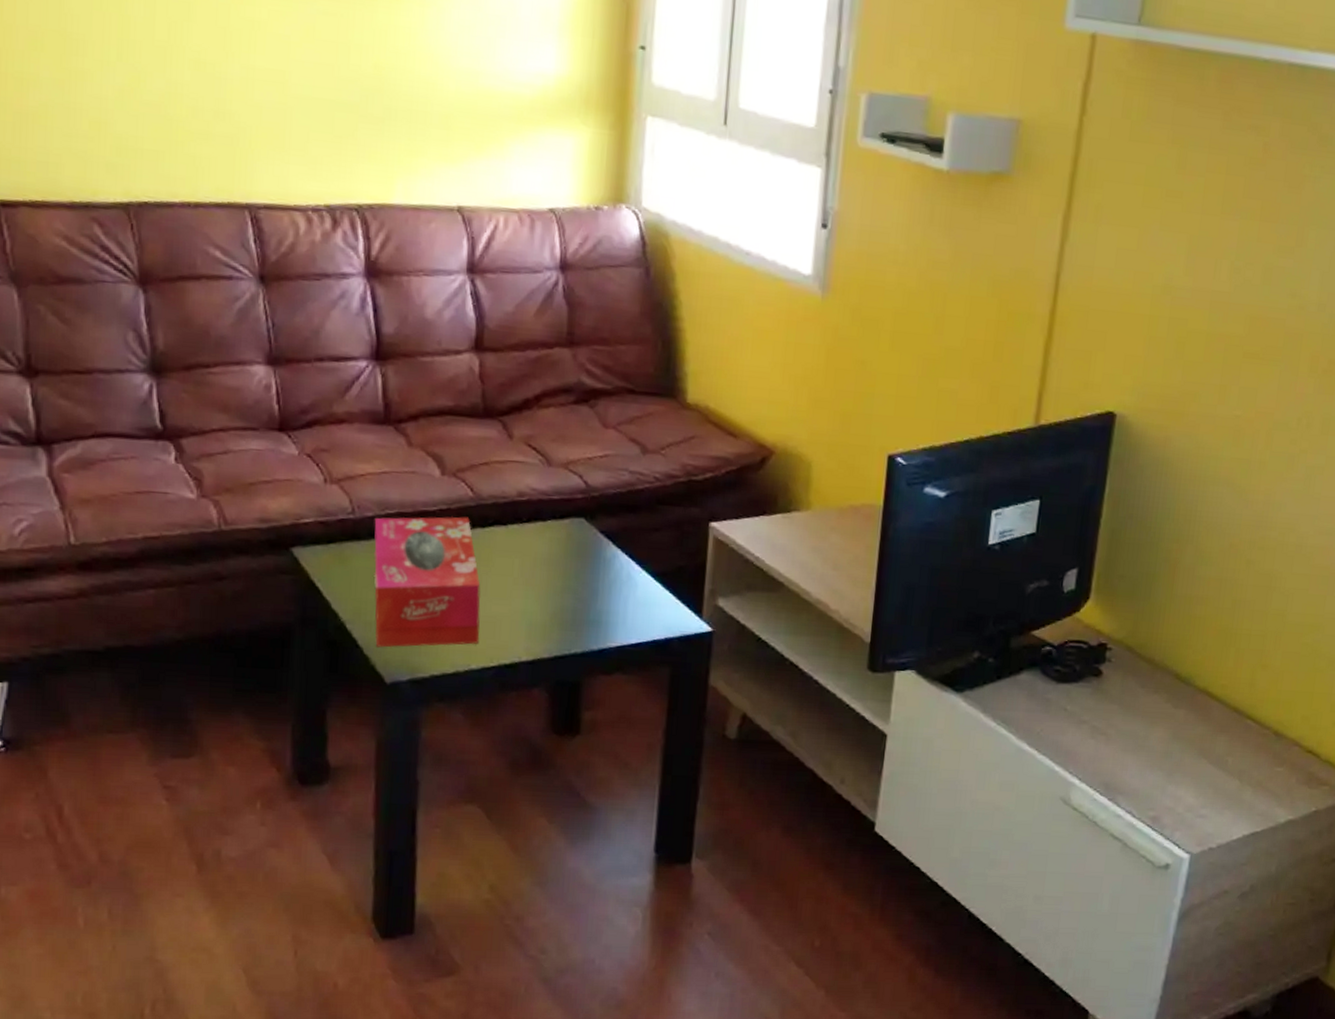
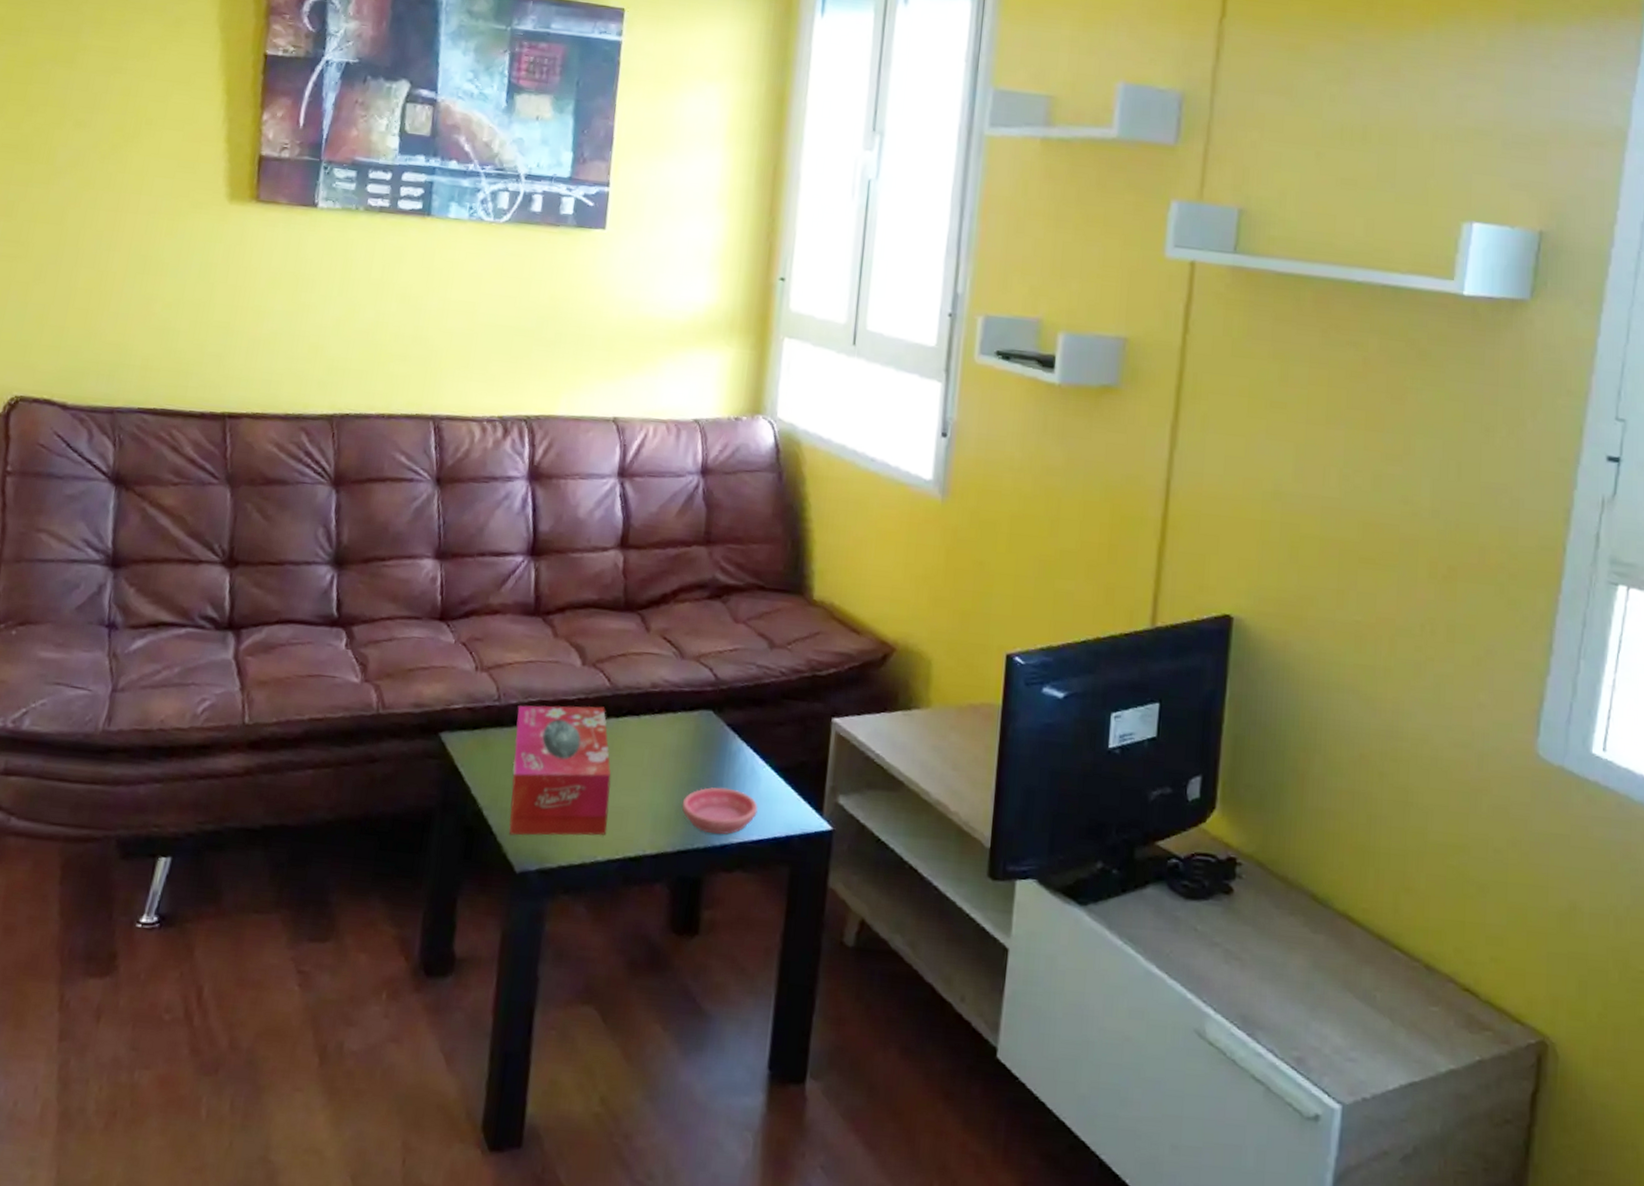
saucer: none [556,593,636,640] -> present [682,787,758,835]

